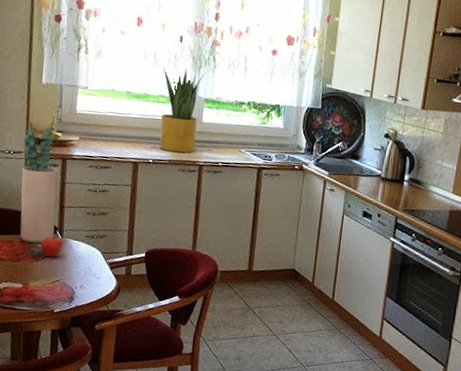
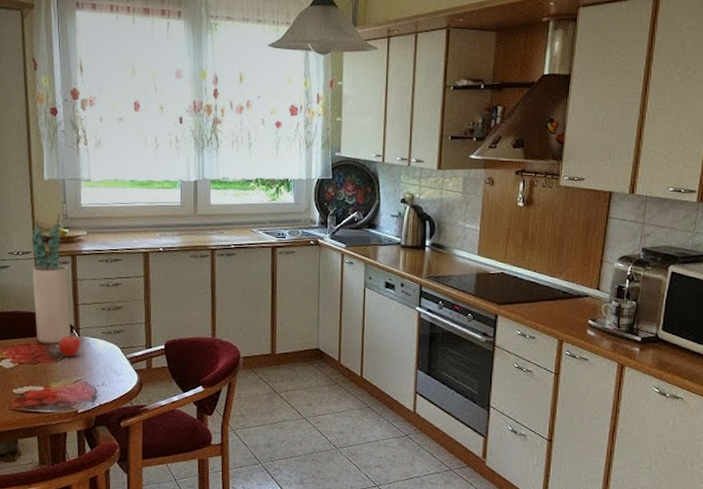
planter: present [159,67,205,154] -> none [165,150,209,238]

